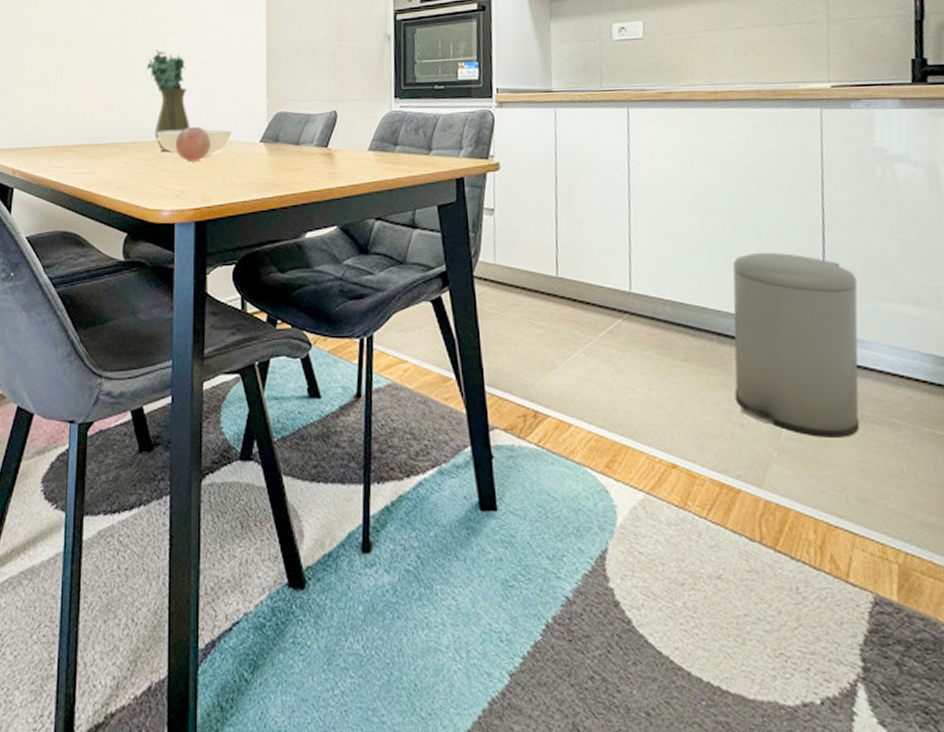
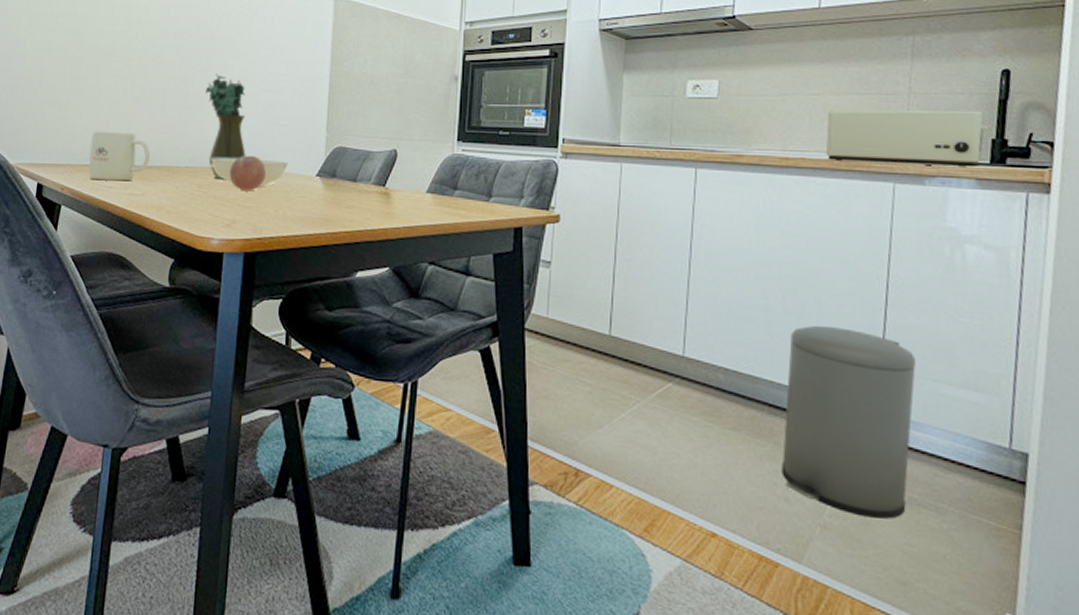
mug: none [37,113,97,162] -> present [88,131,150,181]
toaster: none [750,32,908,92] -> present [825,110,989,168]

